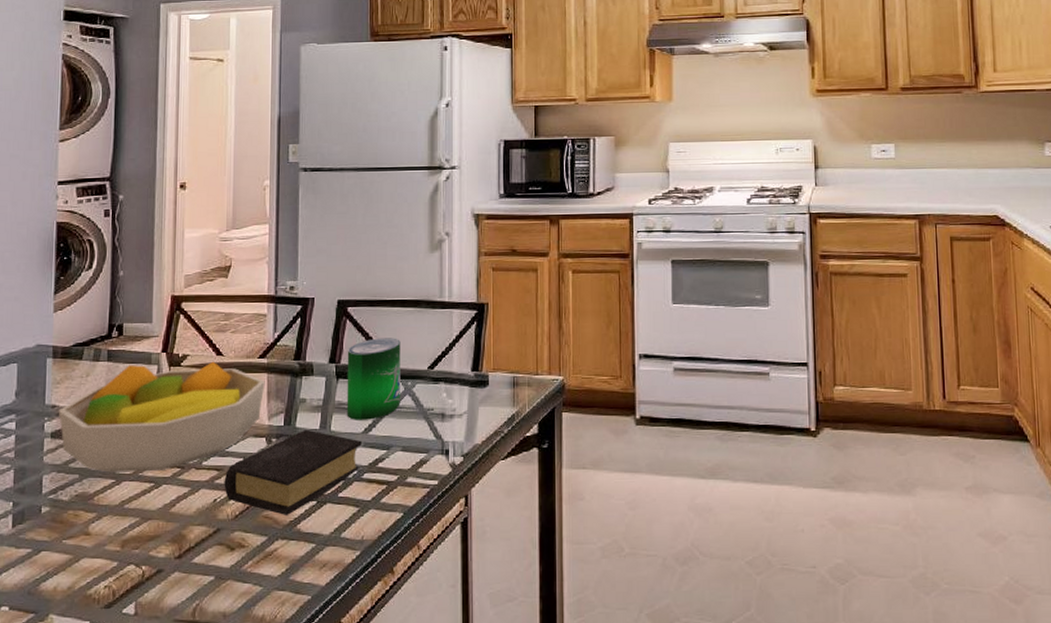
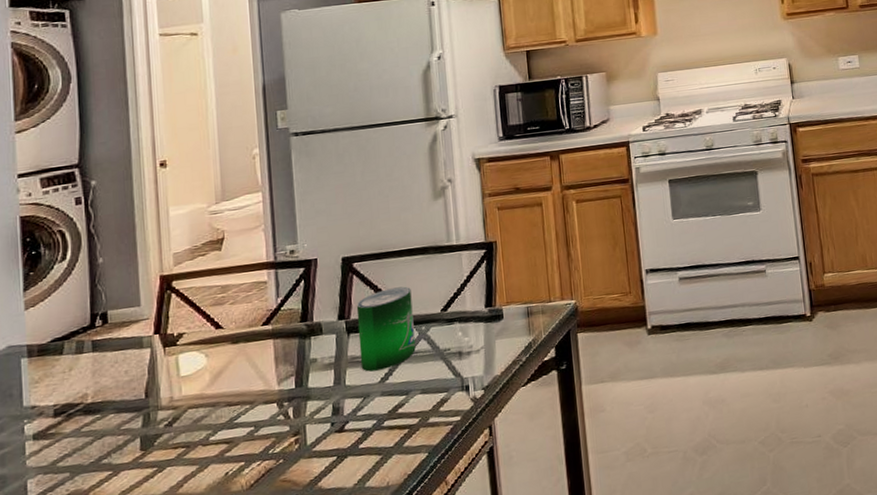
fruit bowl: present [58,361,265,473] -> none [39,335,272,466]
book: present [224,429,362,515] -> none [235,388,379,476]

